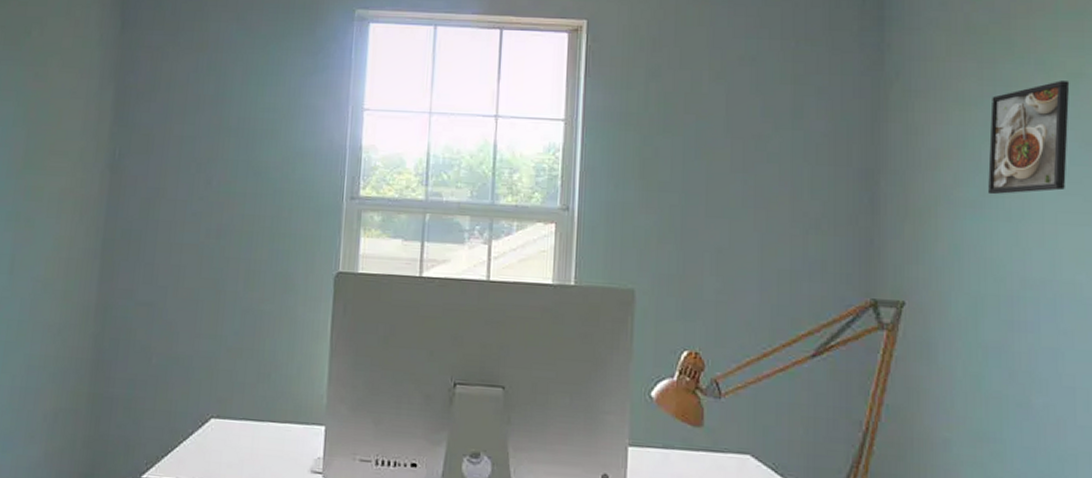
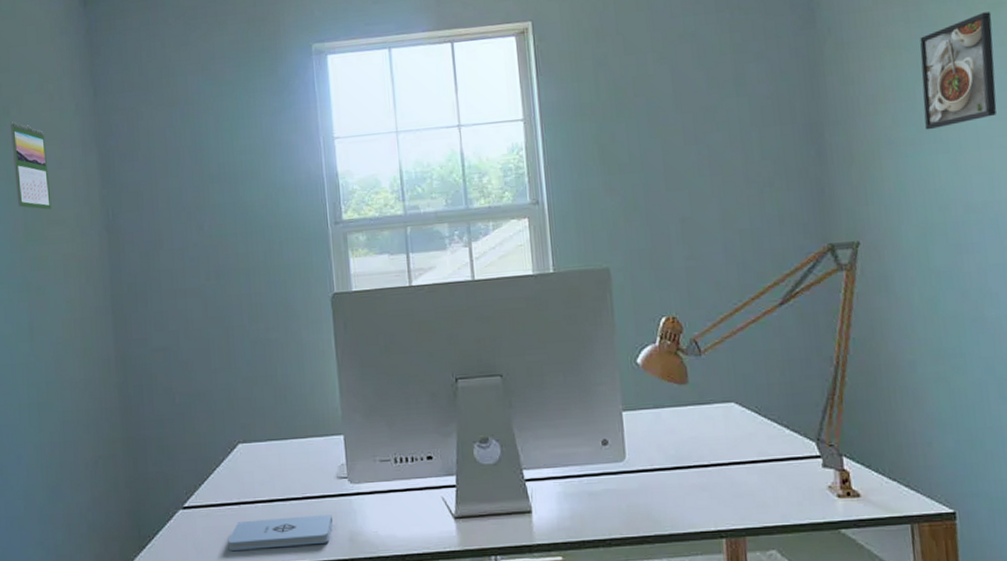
calendar: none [22,43,63,140] -> present [9,122,52,210]

